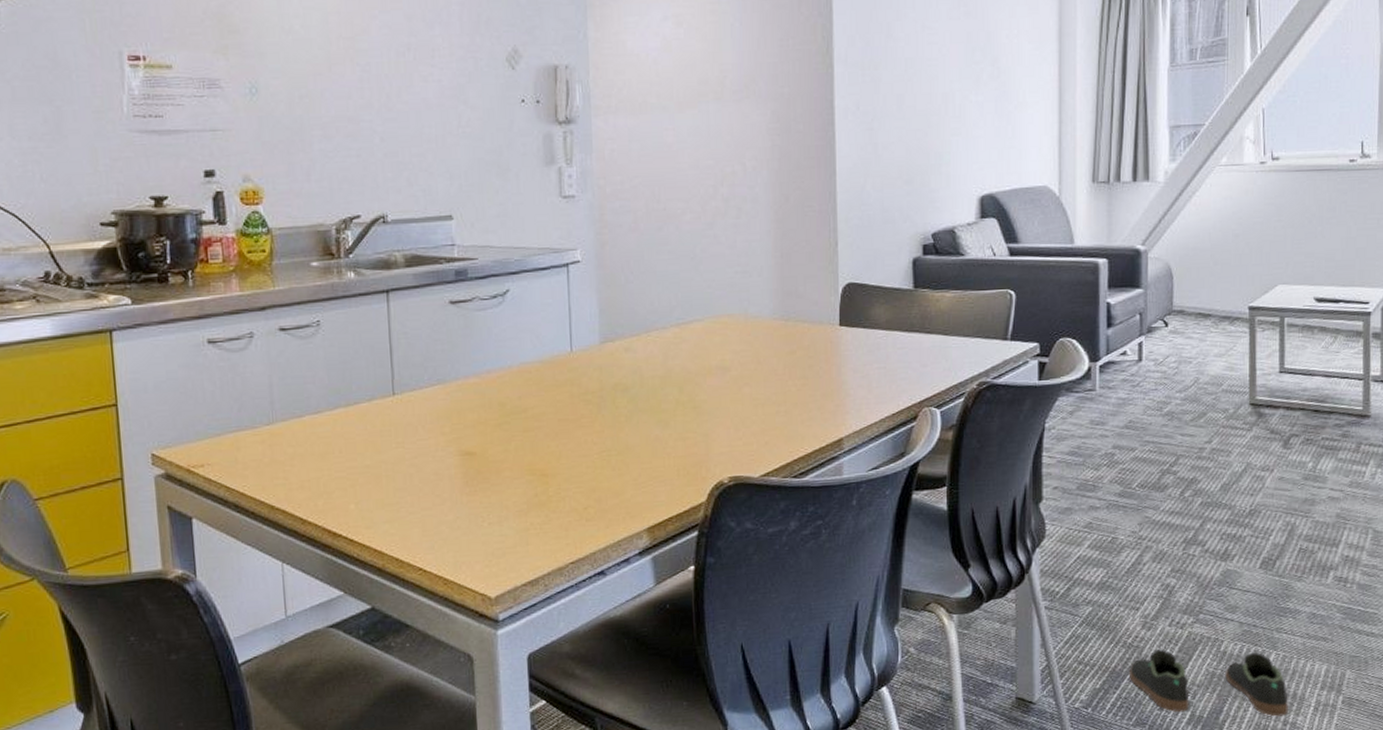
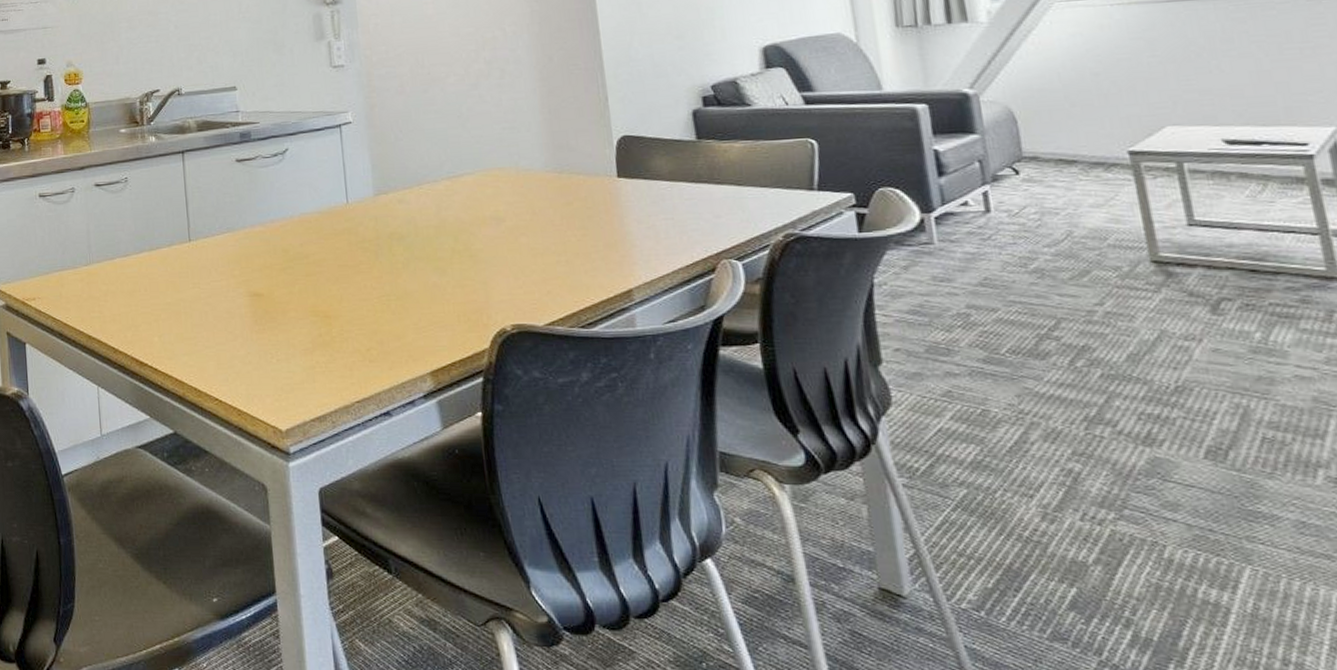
shoe: present [1128,649,1288,717] -> none [1031,548,1287,653]

